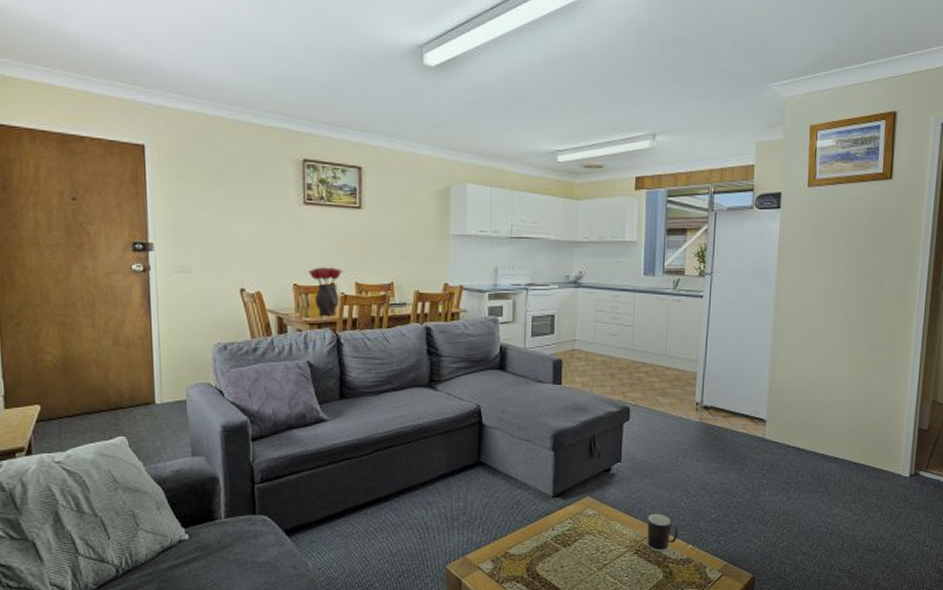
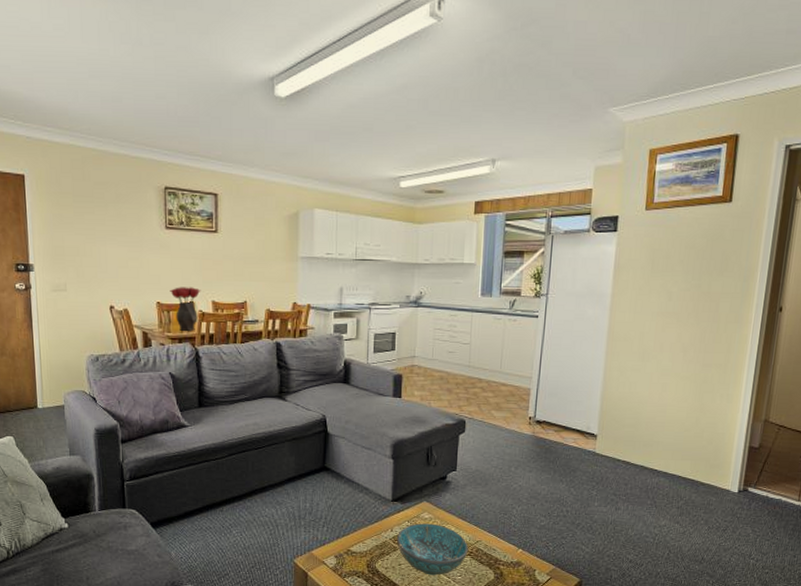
decorative bowl: none [558,520,635,577] -> present [396,523,468,576]
mug: present [646,513,678,553] -> none [479,519,509,555]

